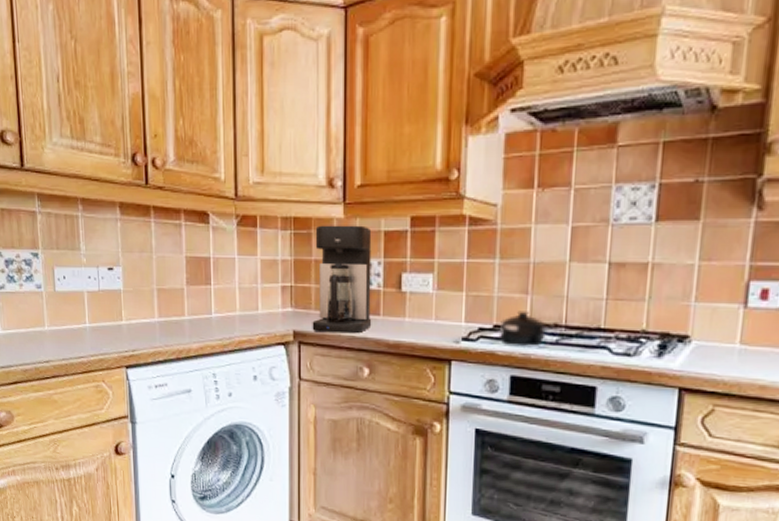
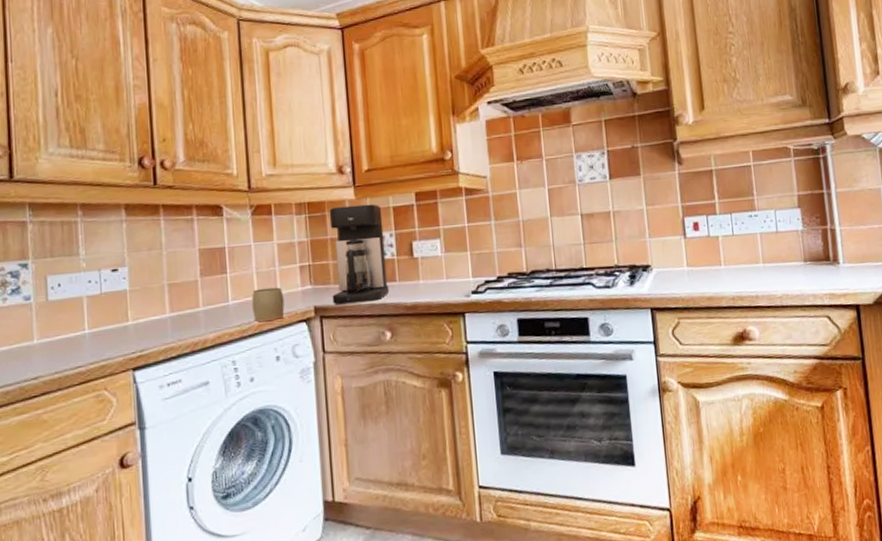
mug: none [232,305,264,340] -> present [251,287,285,323]
saucepan: present [500,311,546,349] -> none [502,261,541,294]

